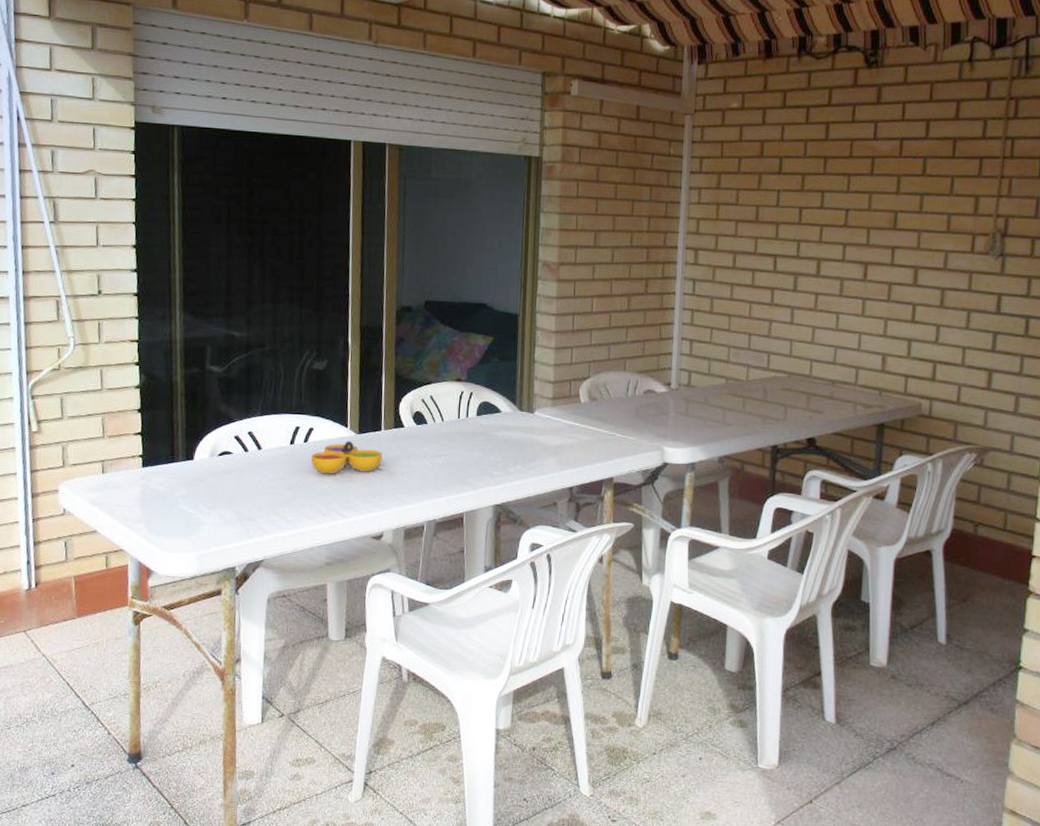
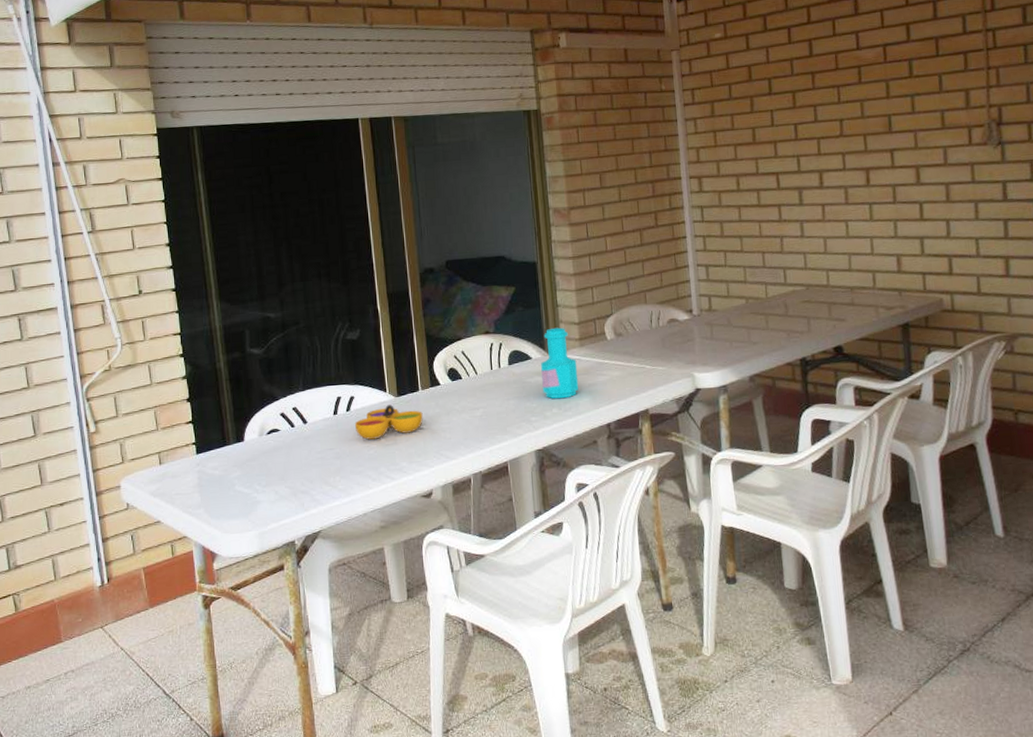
bottle: none [509,383,547,457] -> present [541,327,579,399]

